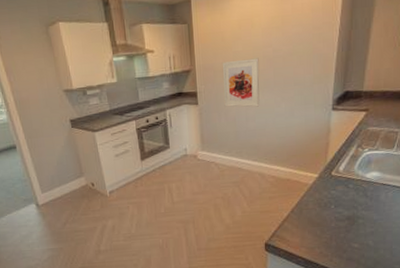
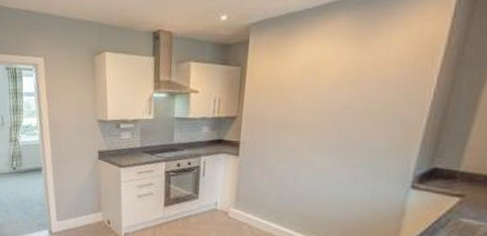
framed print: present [222,58,260,107] -> none [270,112,321,169]

